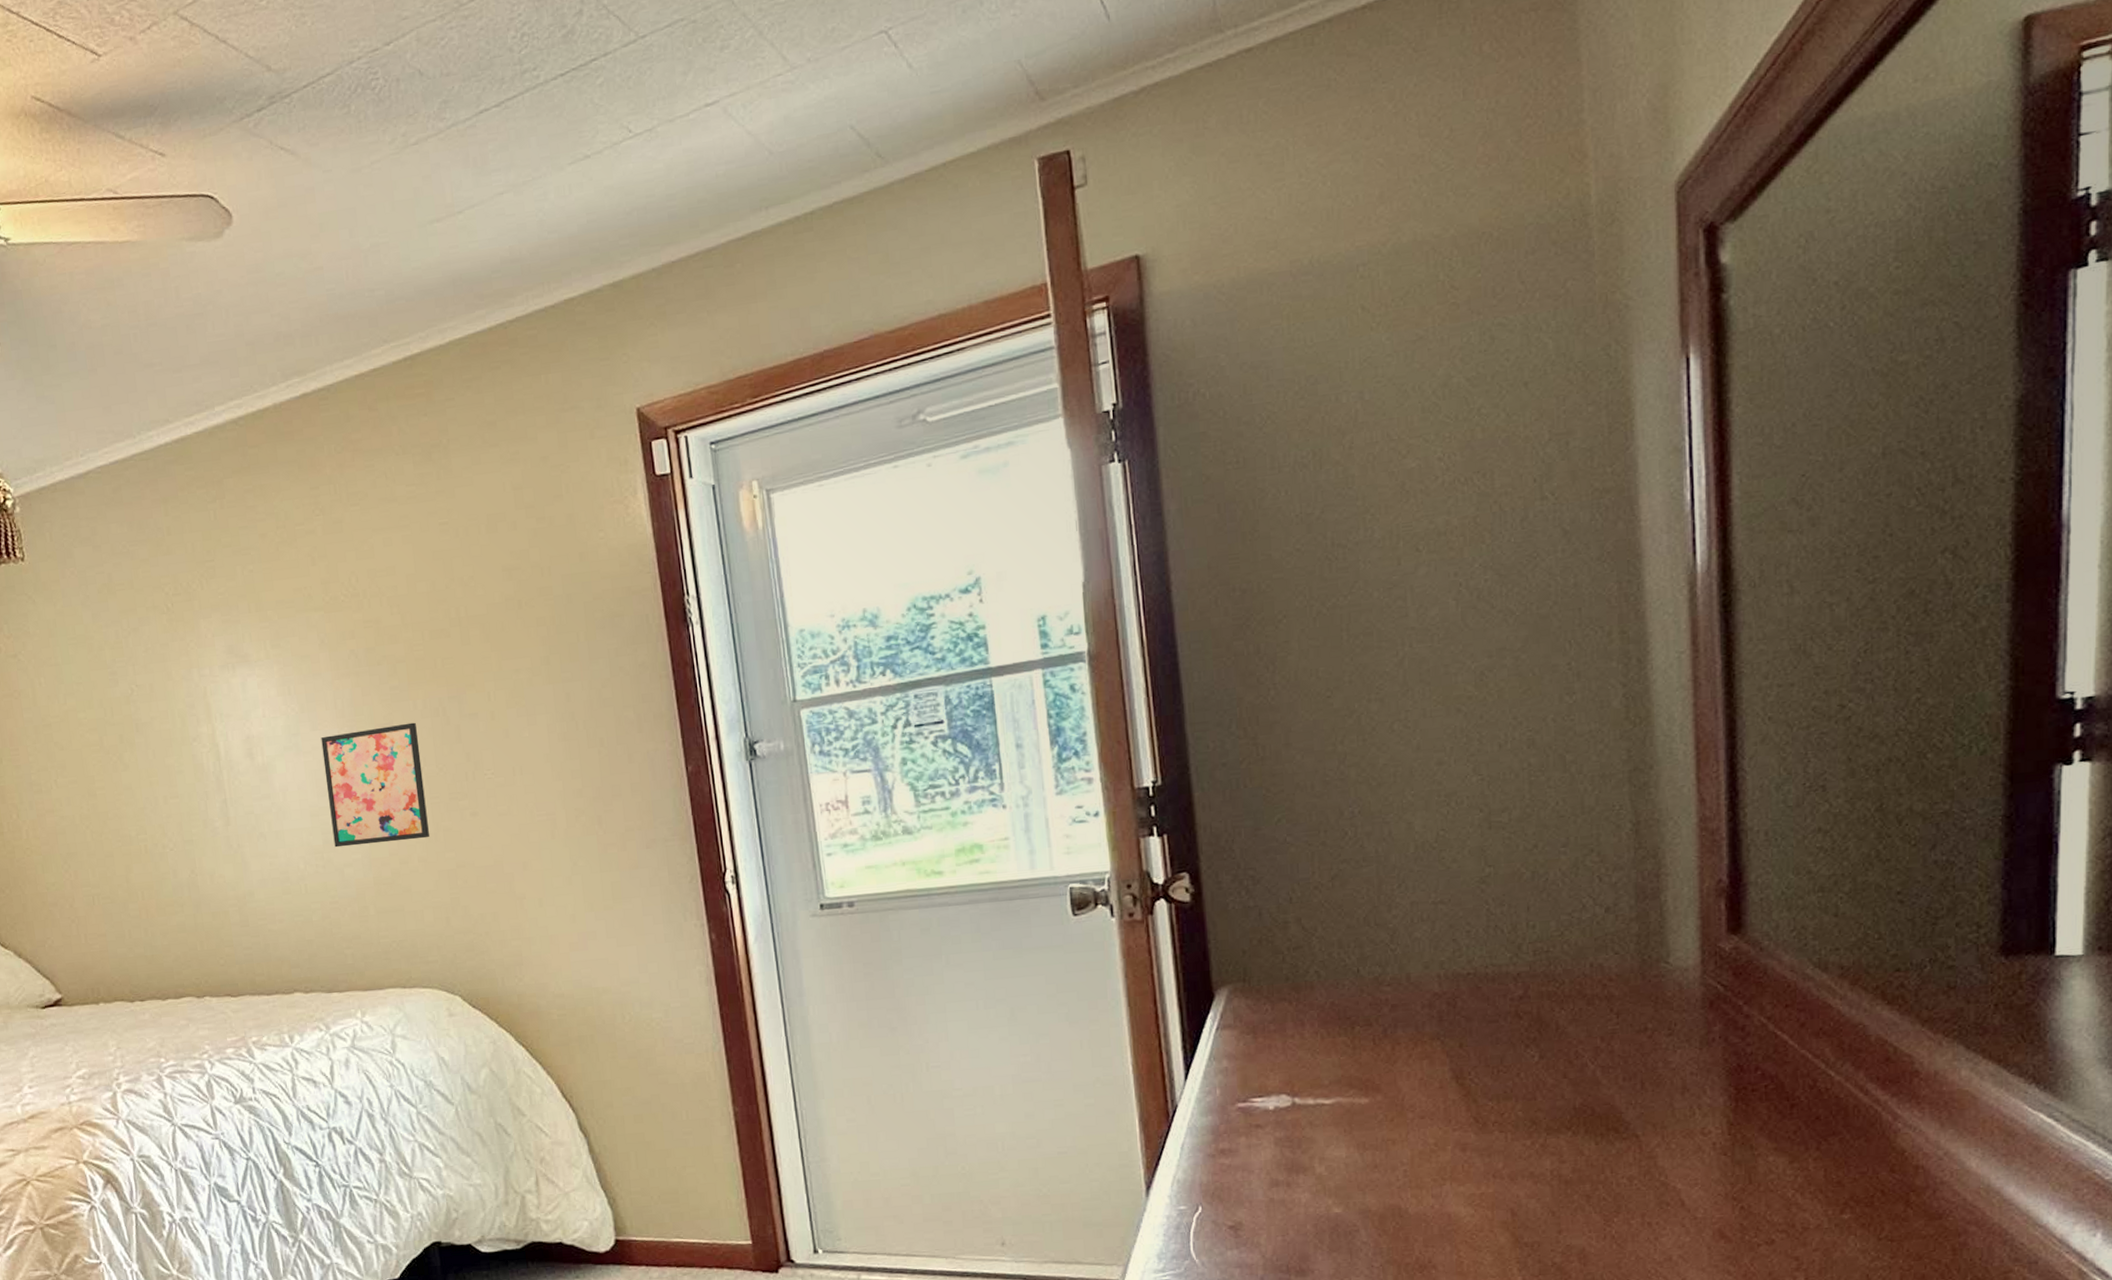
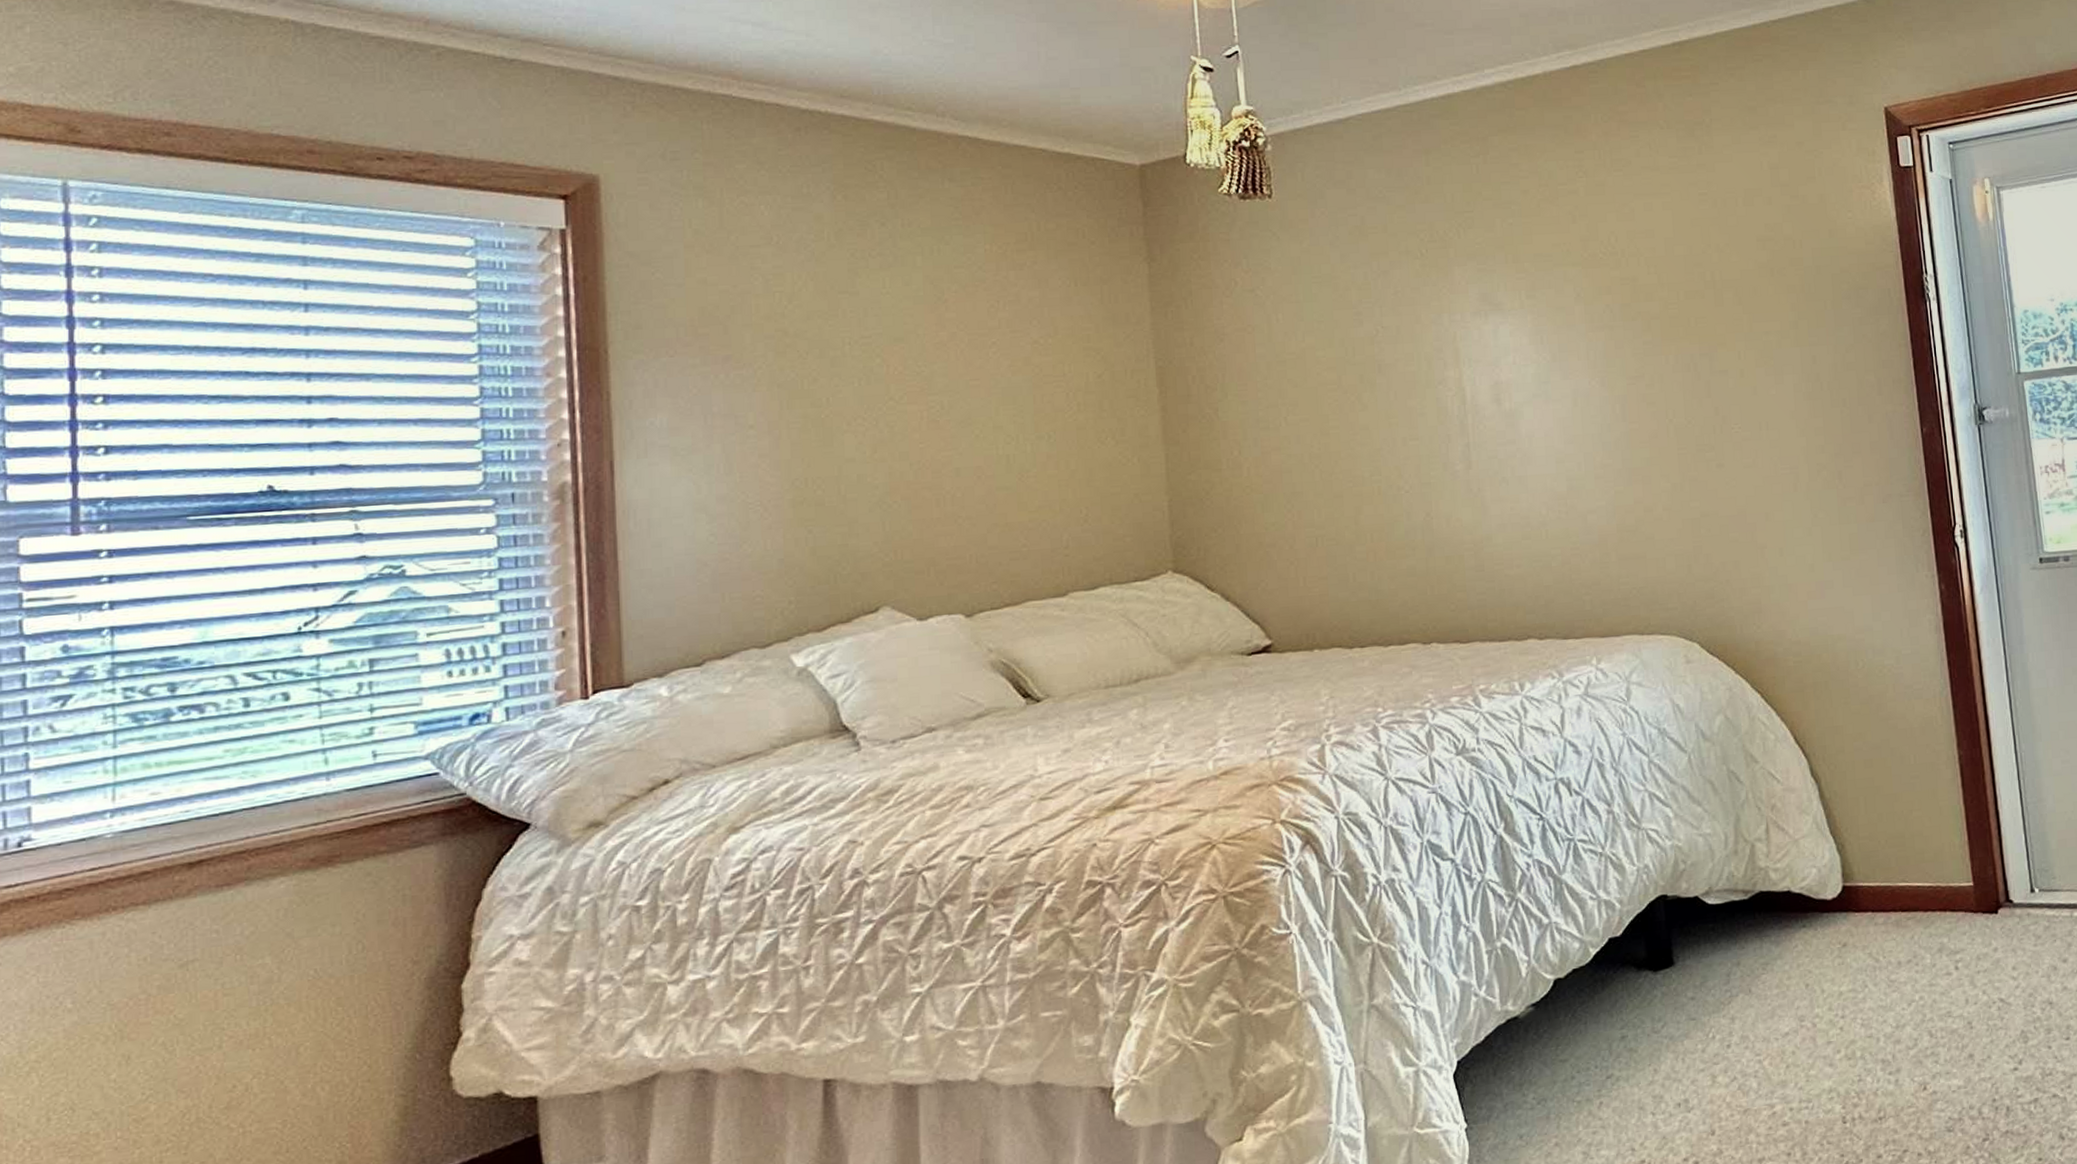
wall art: present [321,722,429,848] -> none [1571,376,1675,494]

